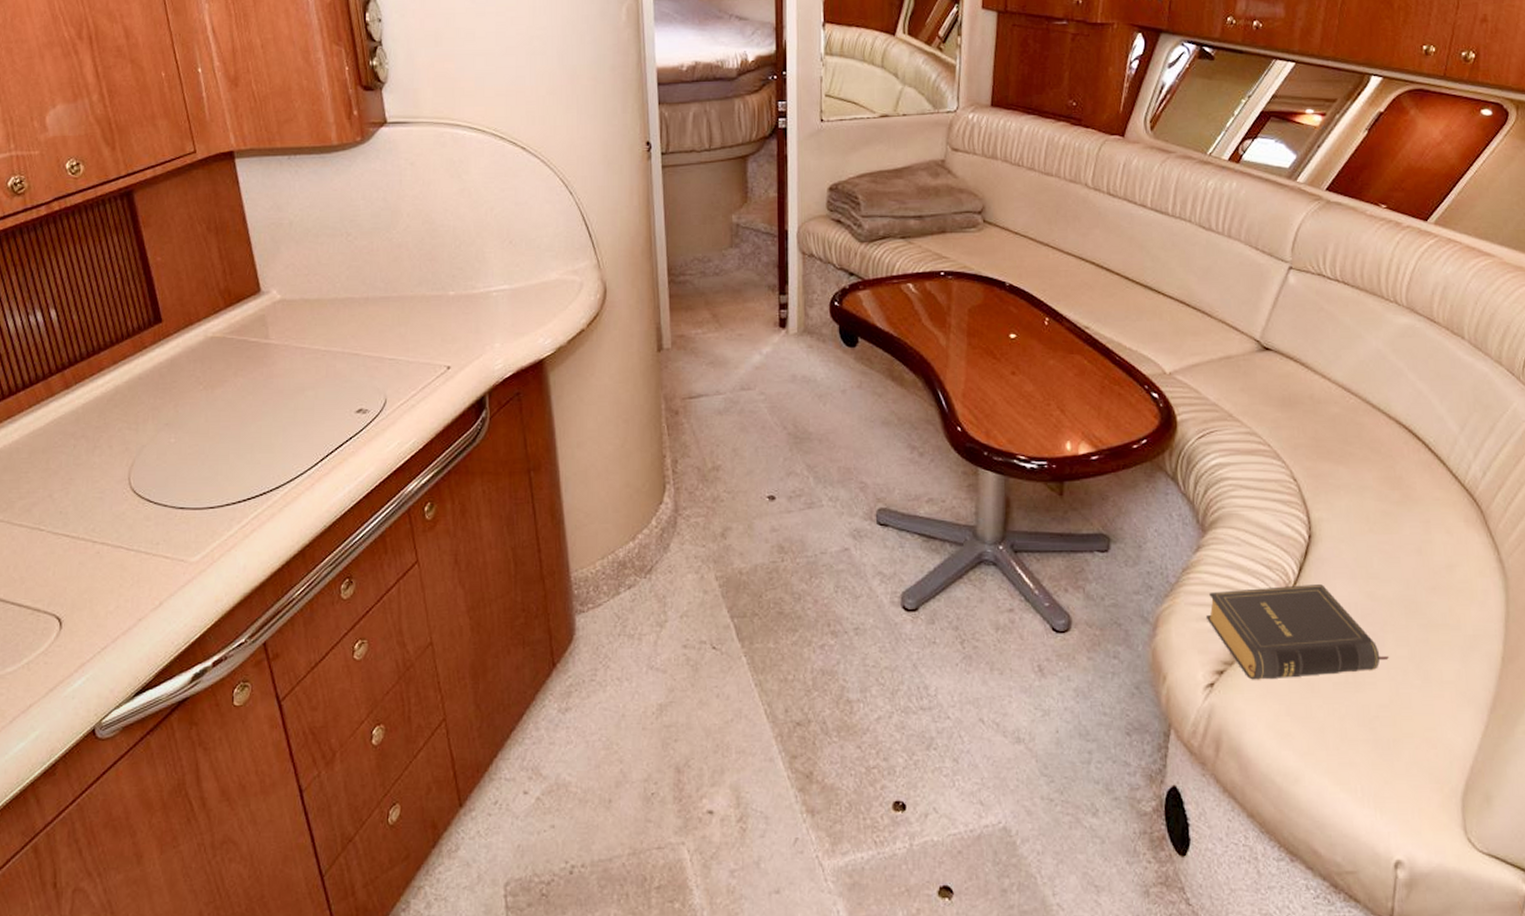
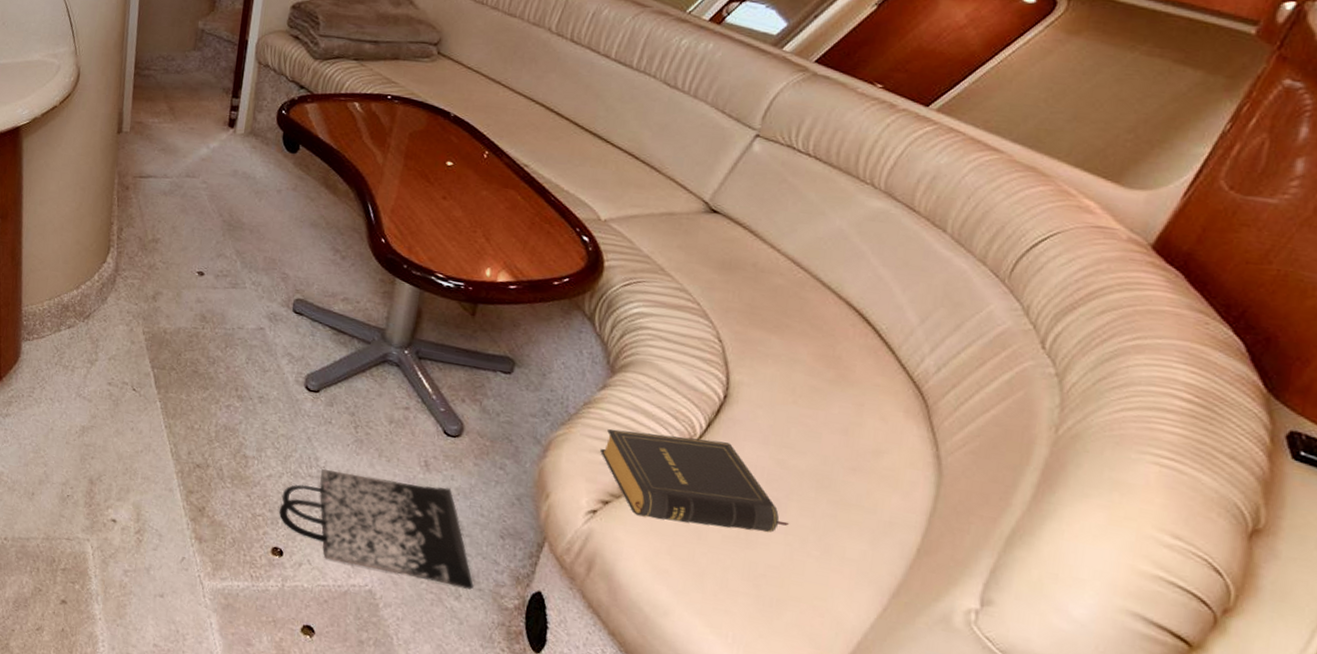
tote bag: none [895,691,1110,803] -> present [279,469,475,590]

